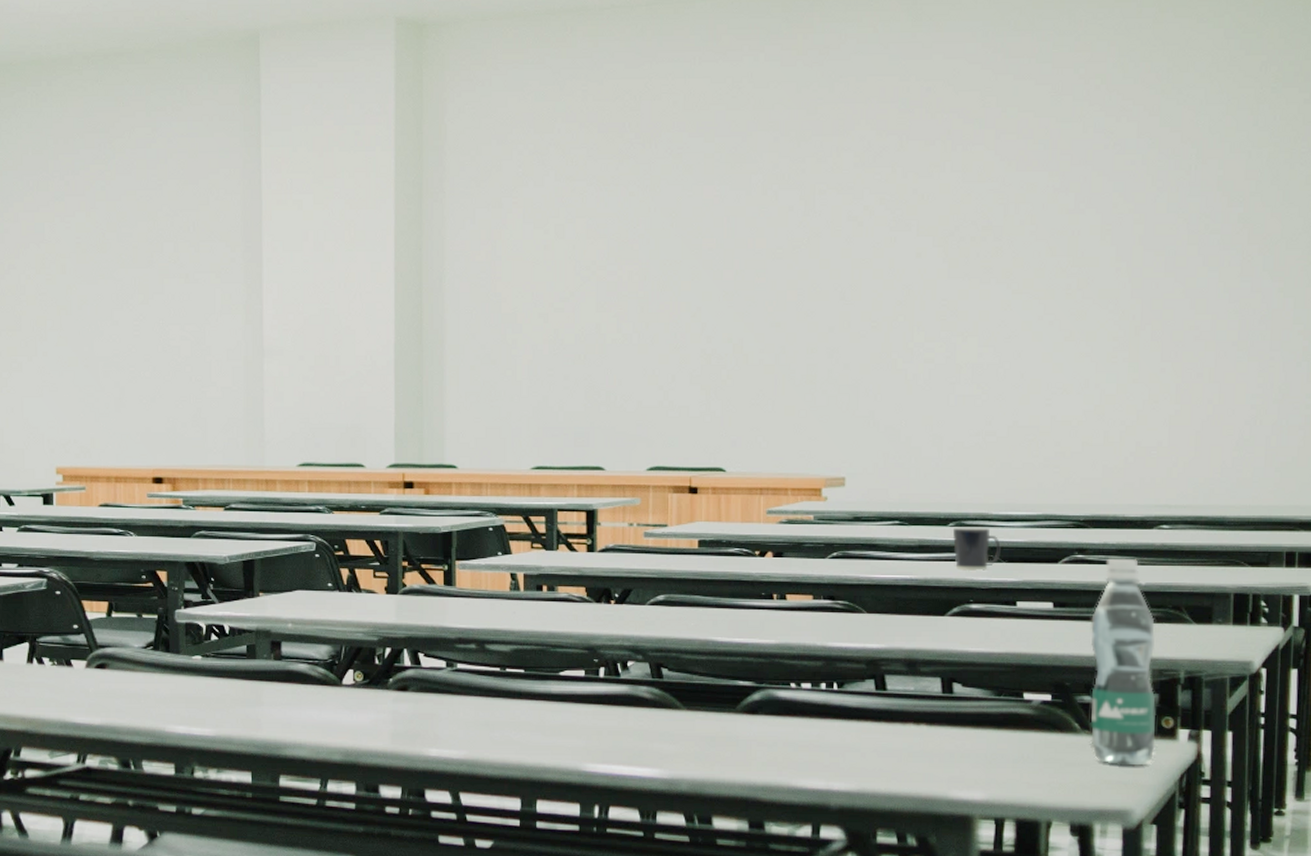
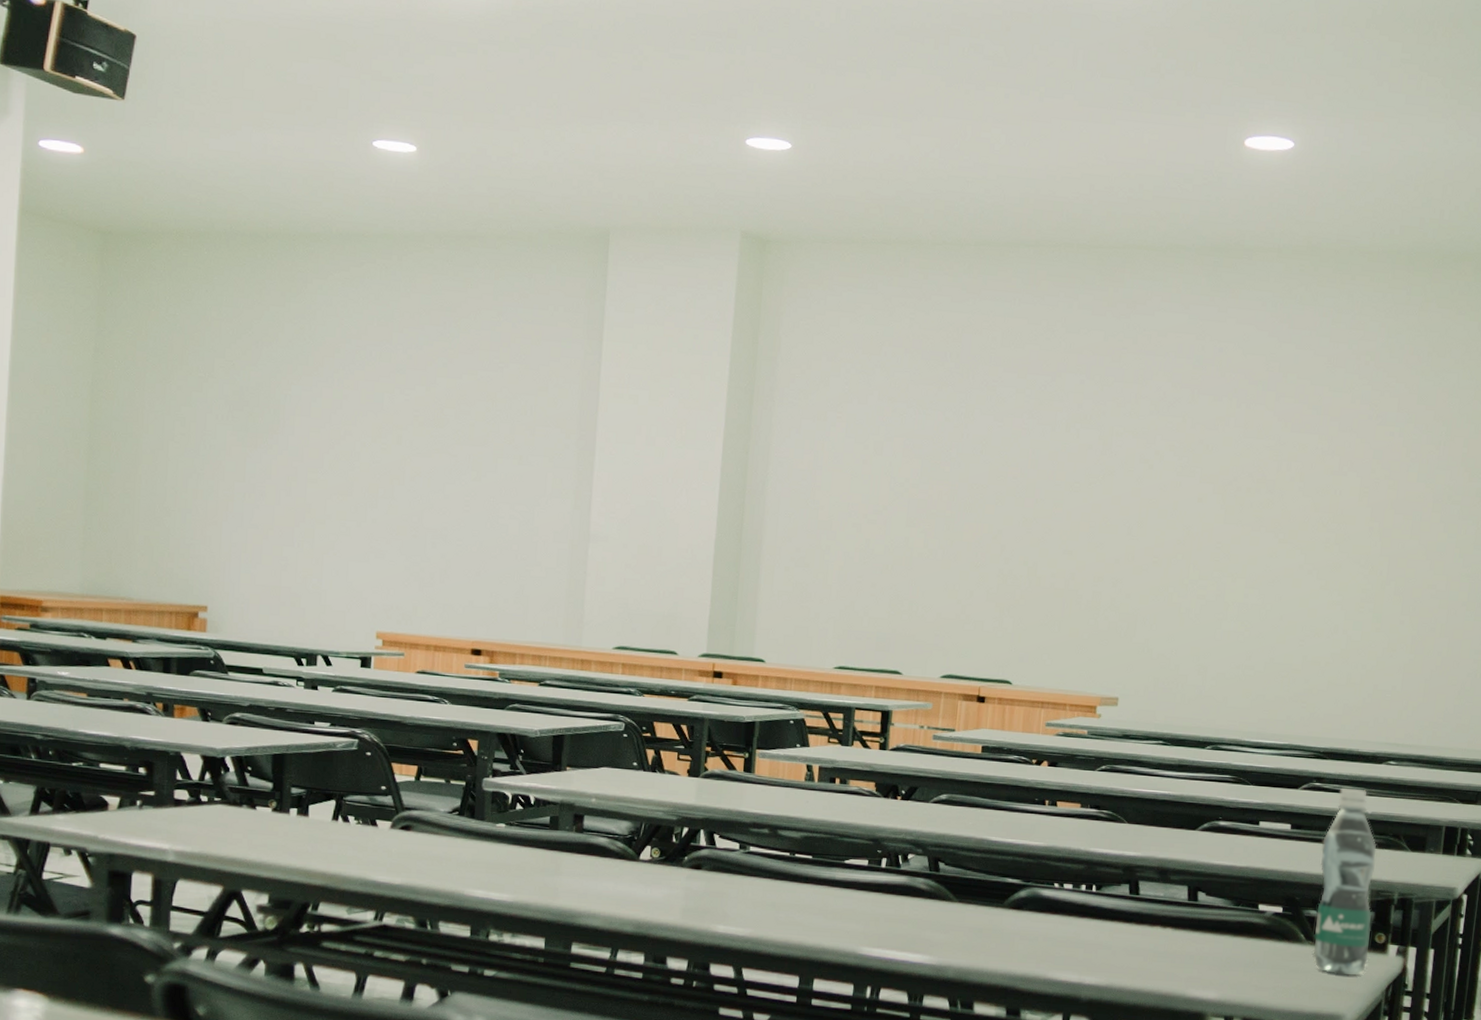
mug: present [952,527,1001,572] -> none [1208,750,1250,792]

